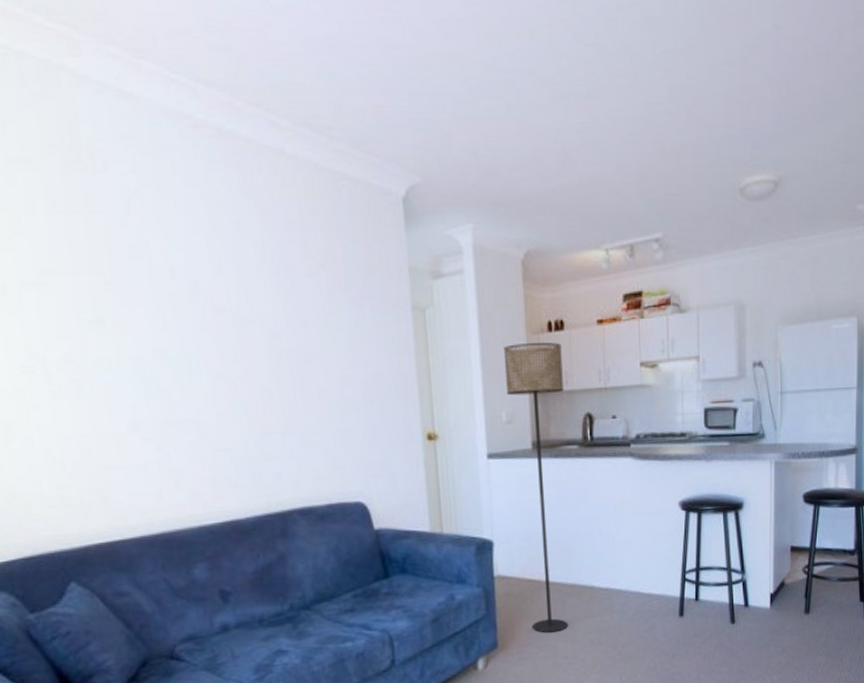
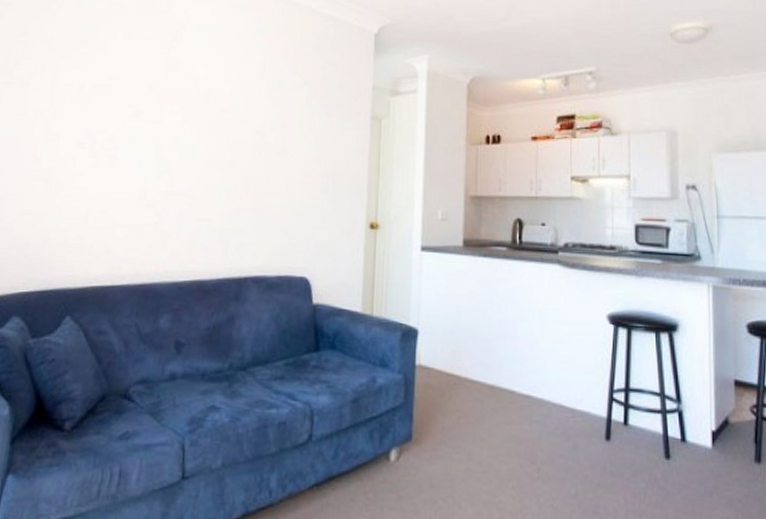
floor lamp: present [503,342,569,633] -> none [443,152,497,434]

